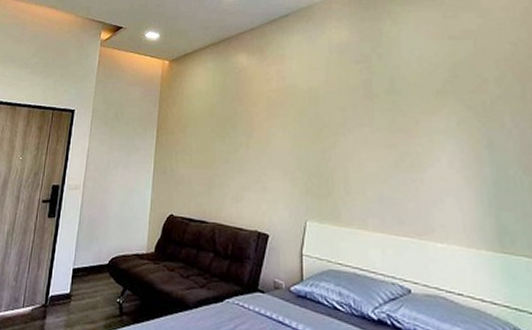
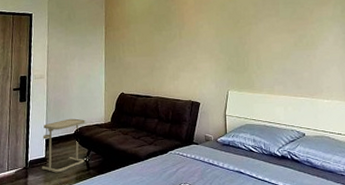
side table: none [63,243,123,316] -> present [41,118,85,173]

